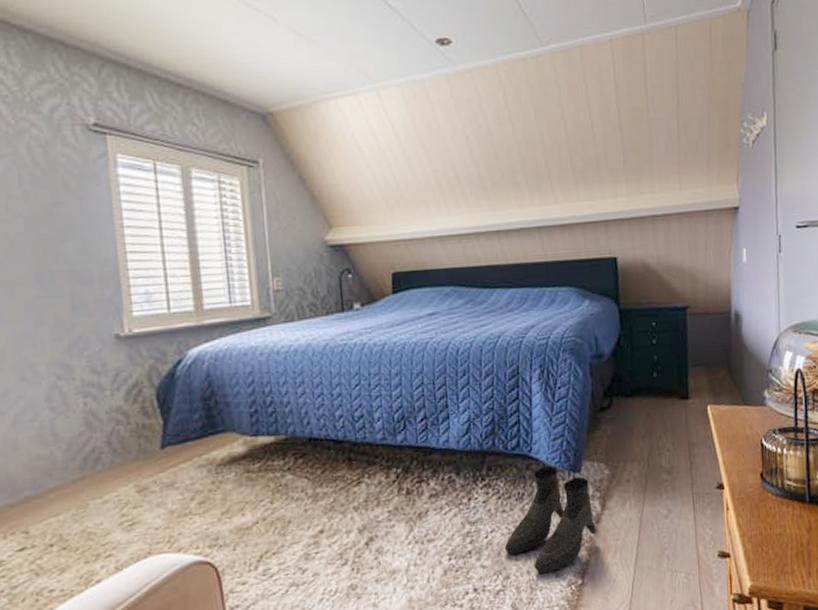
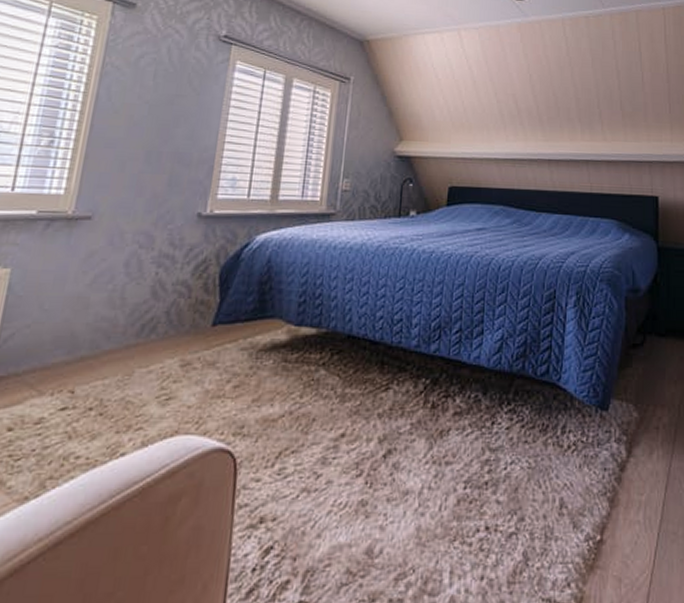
boots: present [504,465,596,574] -> none [522,398,620,522]

